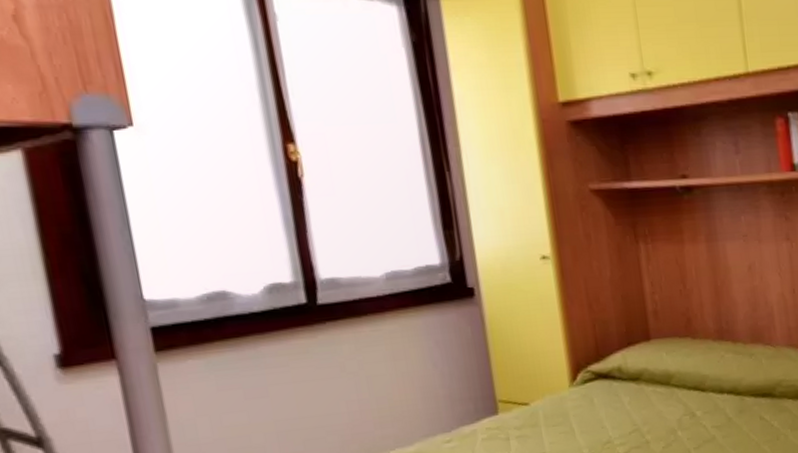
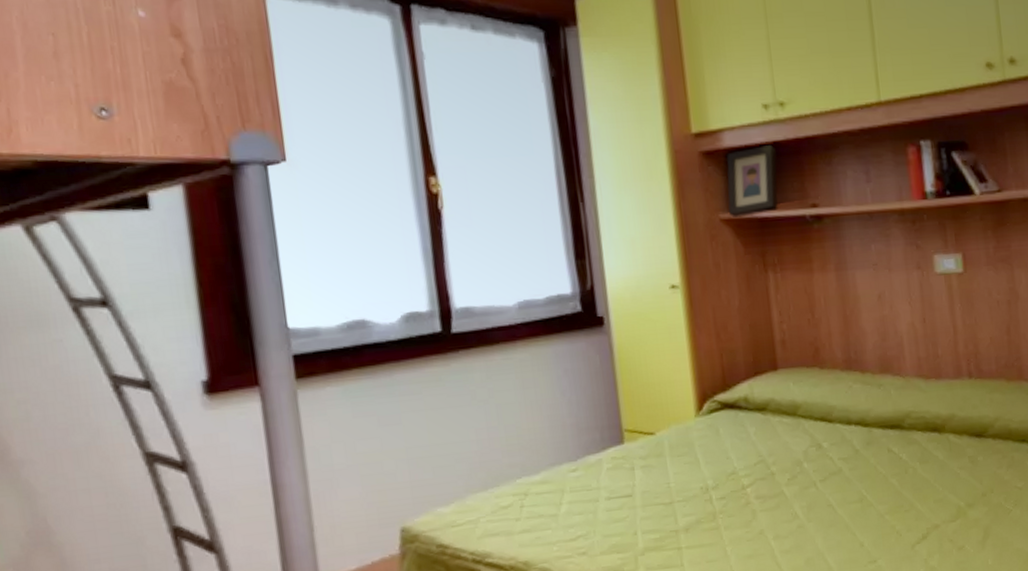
picture frame: none [594,115,649,188] -> present [726,145,779,217]

